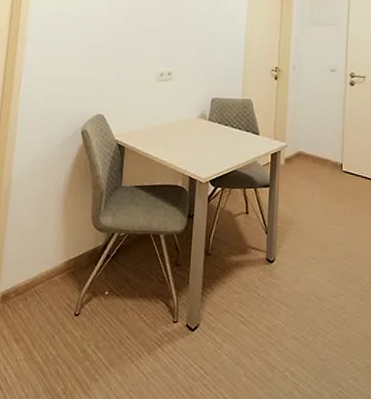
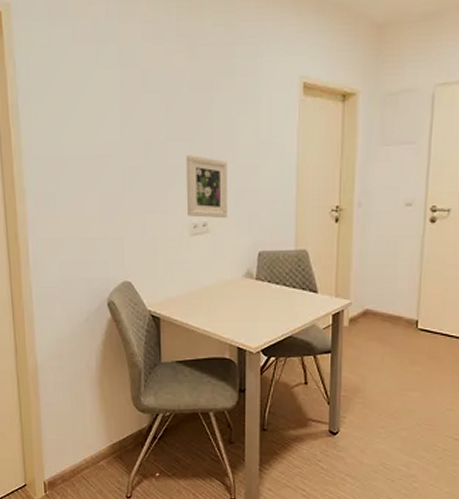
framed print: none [156,20,191,70] -> present [185,155,227,219]

